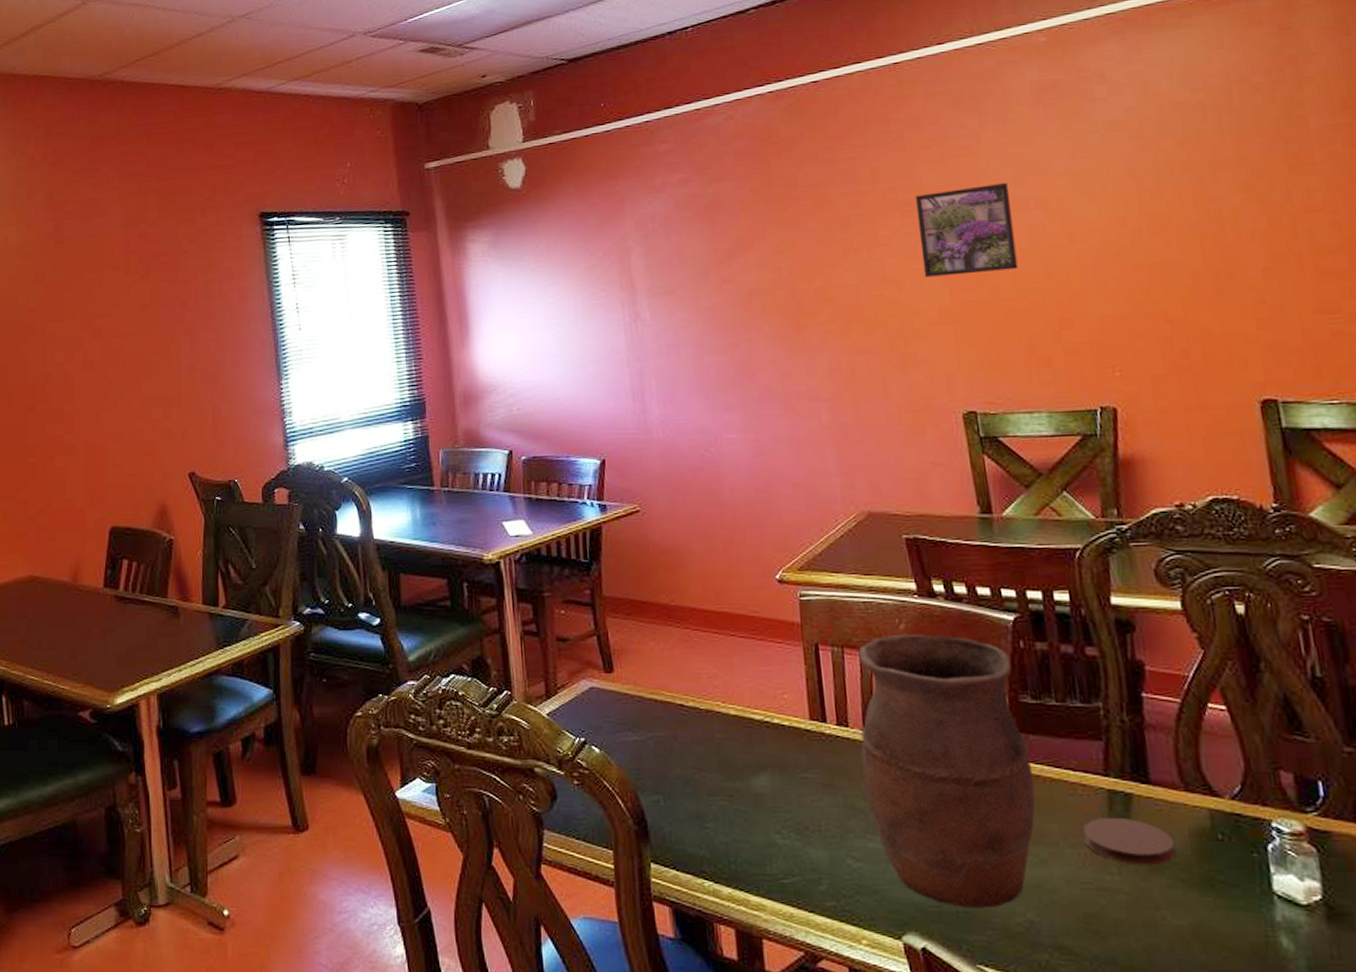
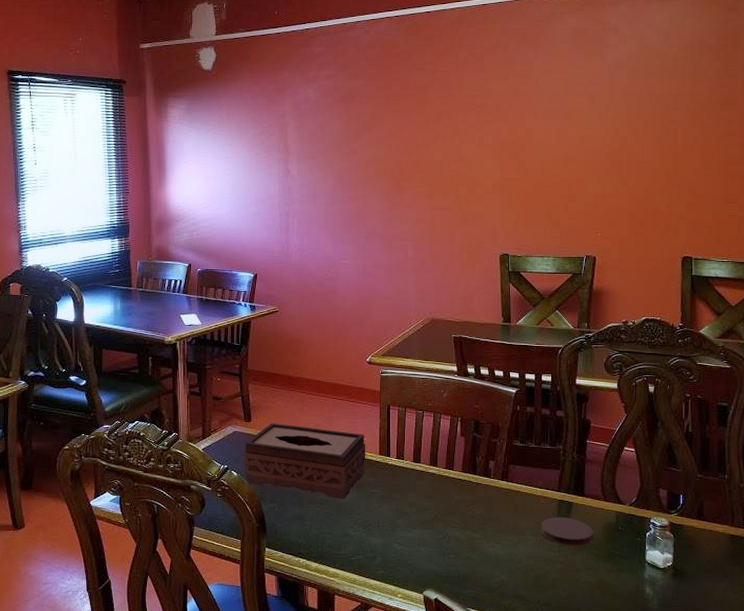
tissue box: none [607,673,791,789] -> present [244,422,366,499]
vase: present [858,634,1036,909] -> none [410,400,515,573]
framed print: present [914,182,1018,277] -> none [486,97,548,160]

